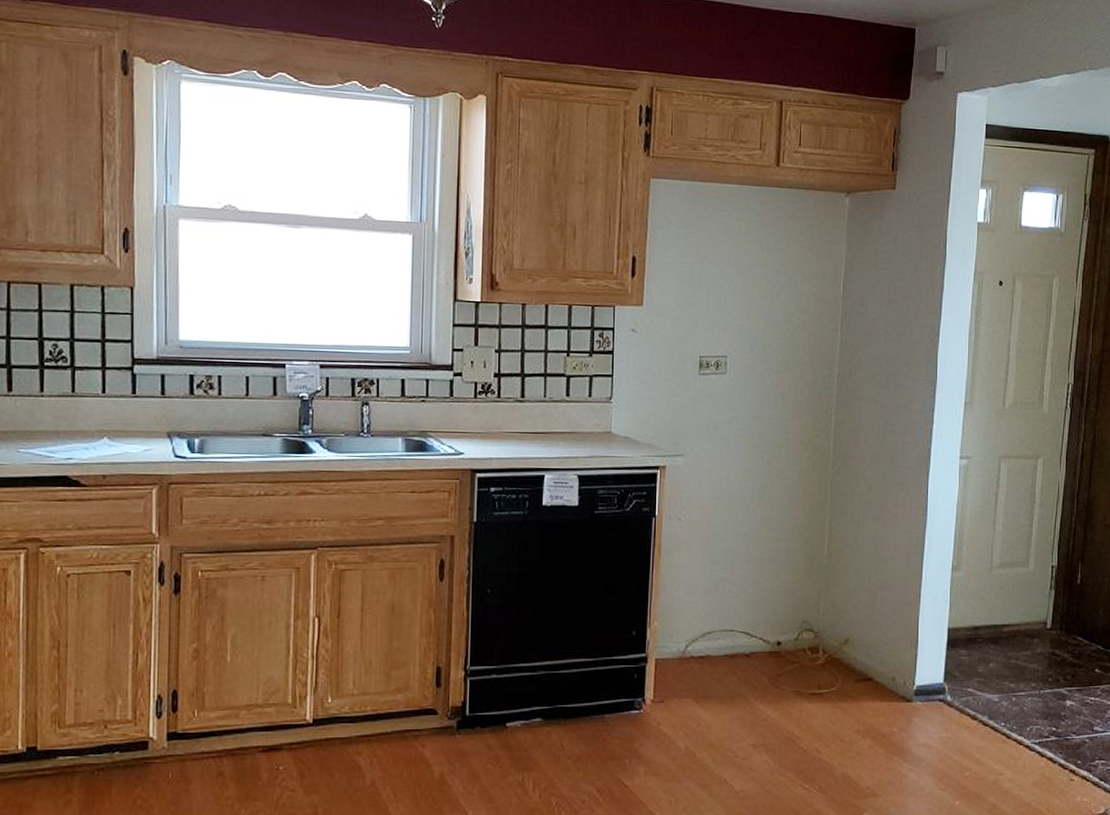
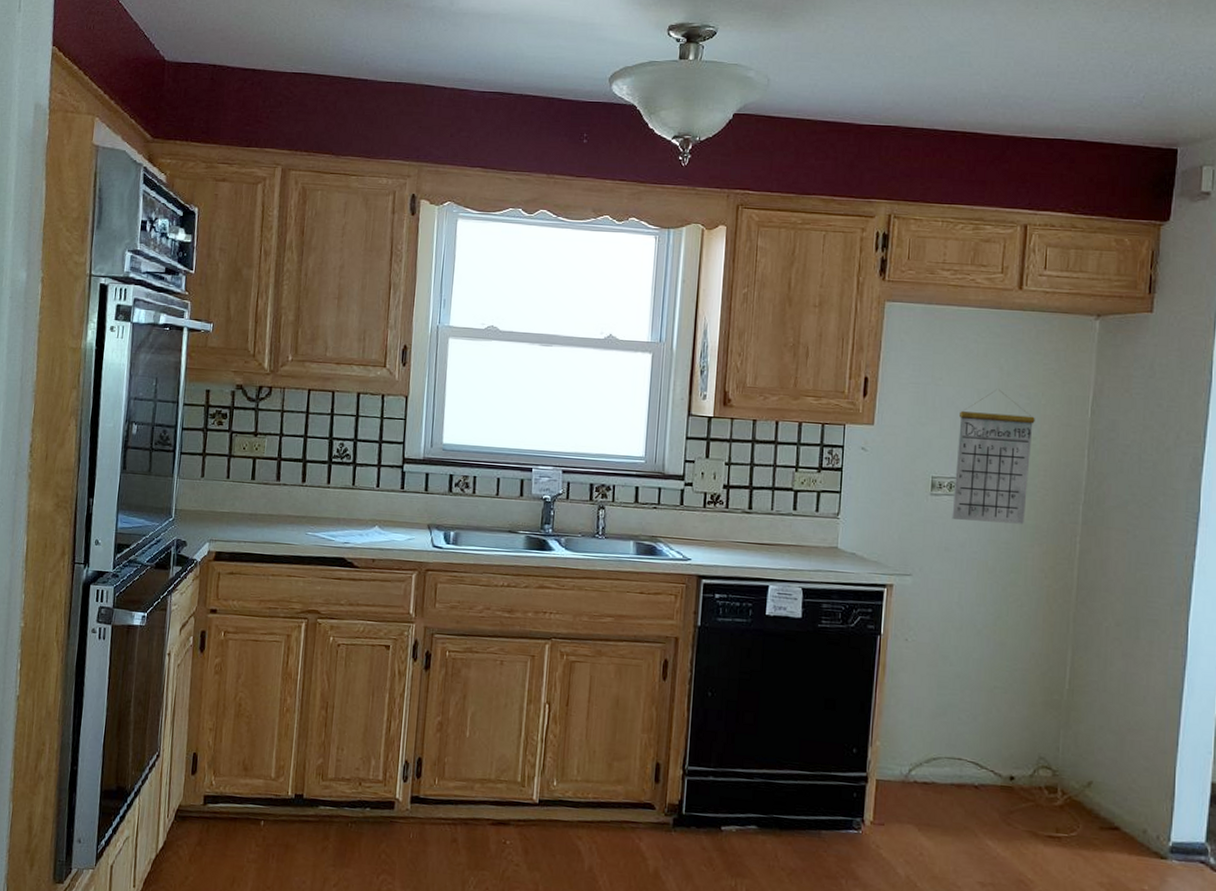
calendar: none [719,266,793,399] -> present [952,389,1035,524]

